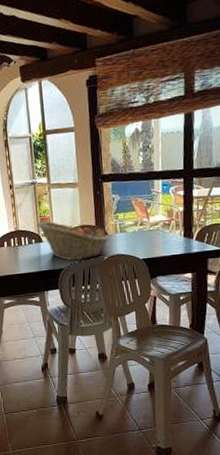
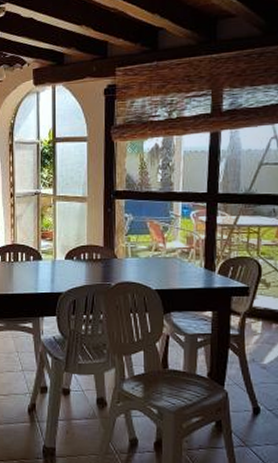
fruit basket: present [36,220,109,261] -> none [36,235,118,285]

